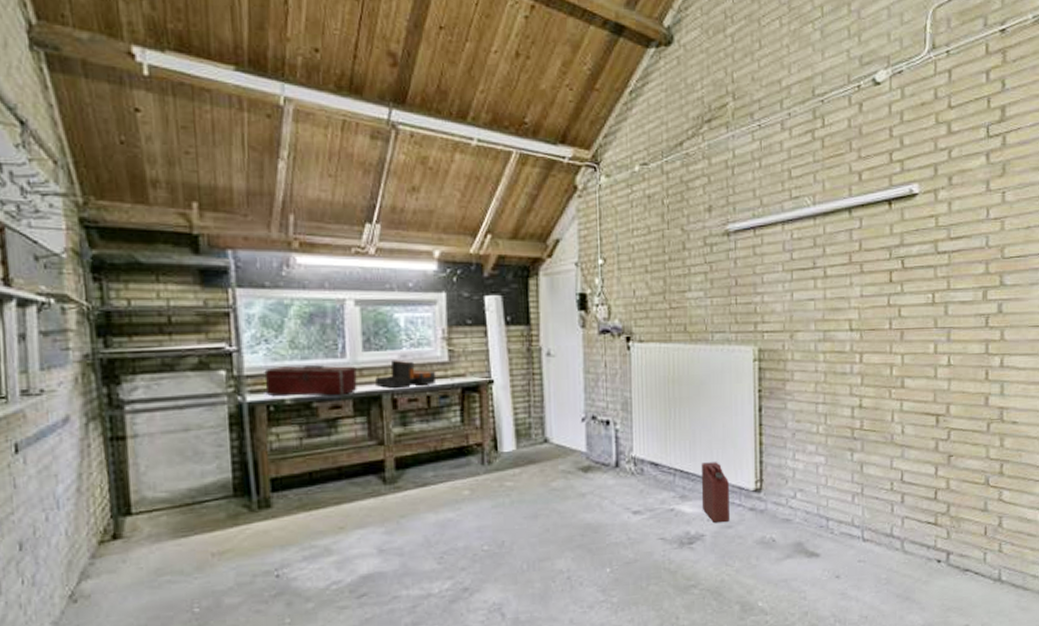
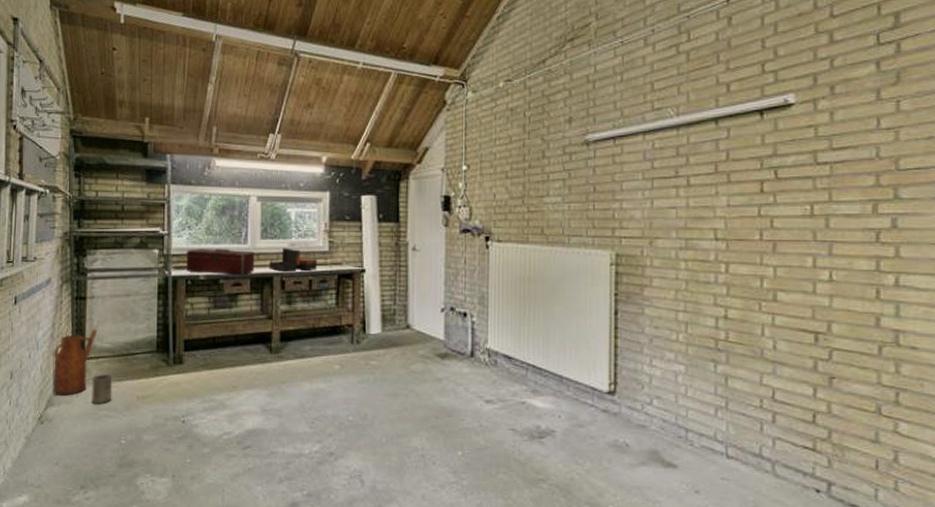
watering can: none [84,476,147,565] -> present [53,329,98,396]
paint can: none [144,530,176,571] -> present [92,374,113,405]
jerry can: present [701,462,730,522] -> none [553,360,581,420]

